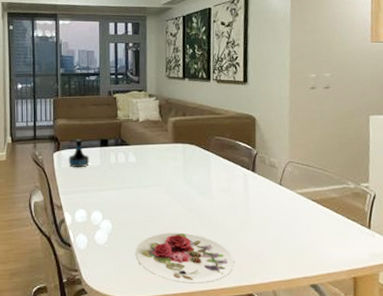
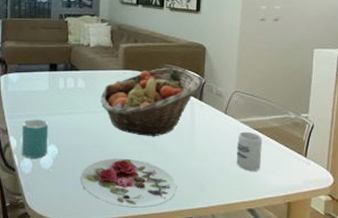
tequila bottle: present [68,139,90,167] -> none [15,63,38,91]
mug: none [76,195,102,234] -> present [21,119,49,158]
fruit basket: none [151,140,253,211] -> present [100,68,201,137]
cup: none [294,203,322,244] -> present [236,131,263,171]

